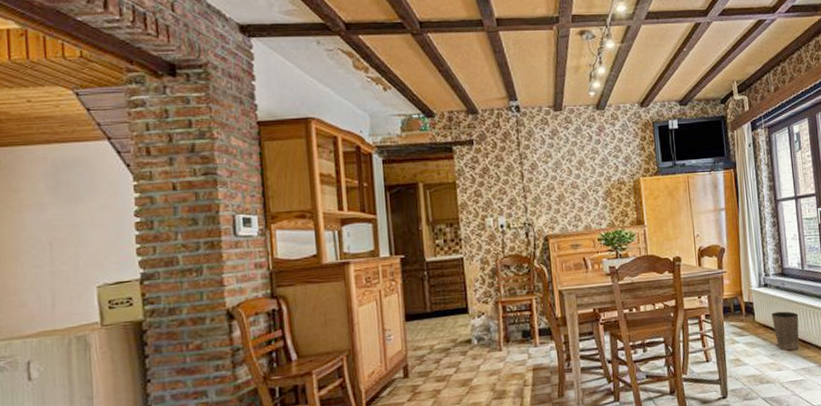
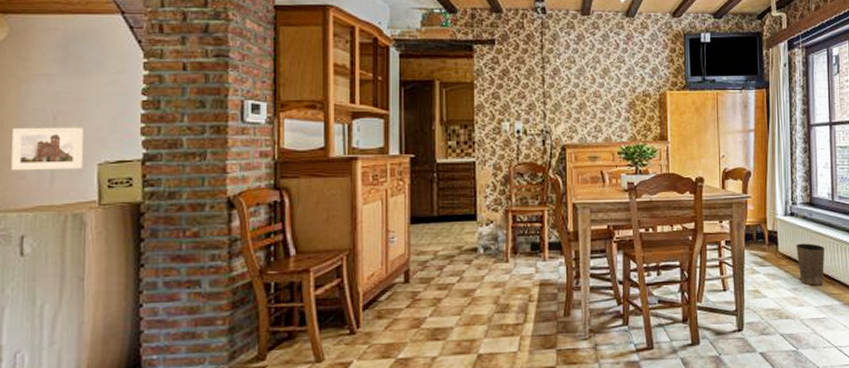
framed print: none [10,252,82,300] -> present [11,127,83,171]

